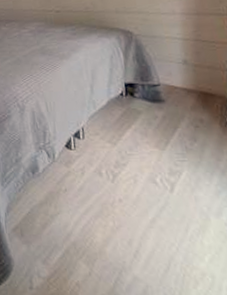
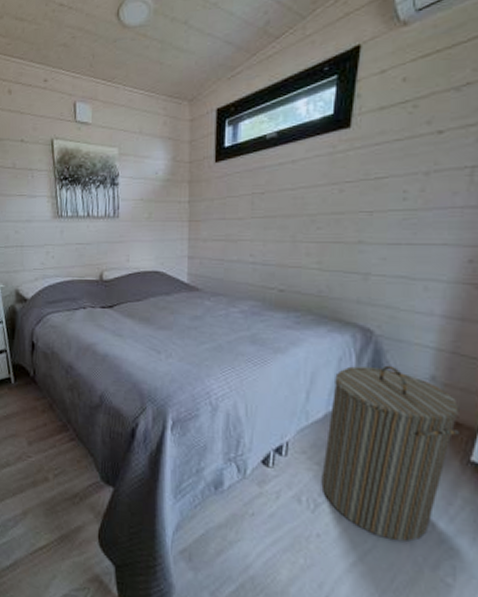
laundry hamper: none [110,56,214,197] -> present [321,365,460,542]

